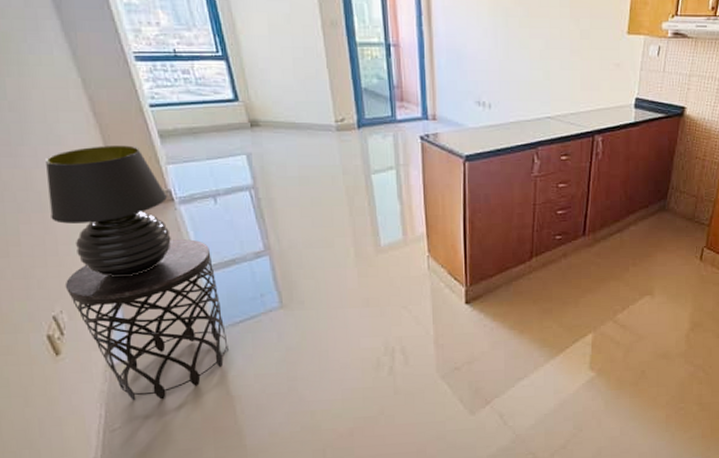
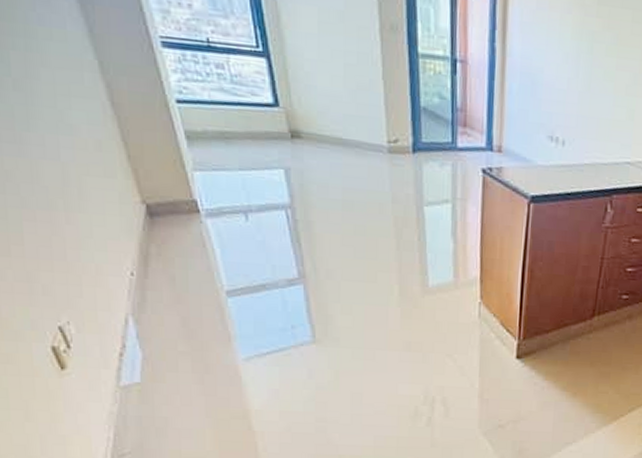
table lamp: present [44,145,171,278] -> none [53,141,195,292]
side table: present [65,239,229,401] -> none [73,256,253,428]

